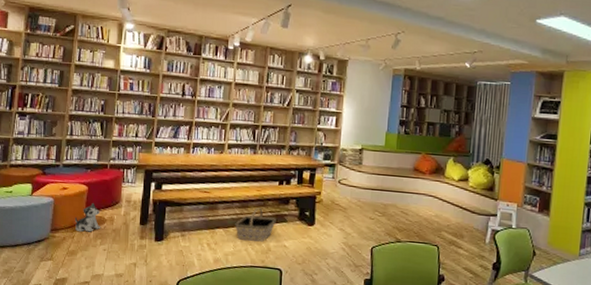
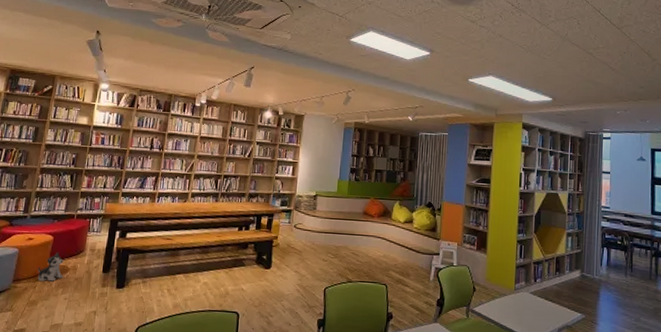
basket: present [235,208,276,242] -> none [195,253,235,286]

